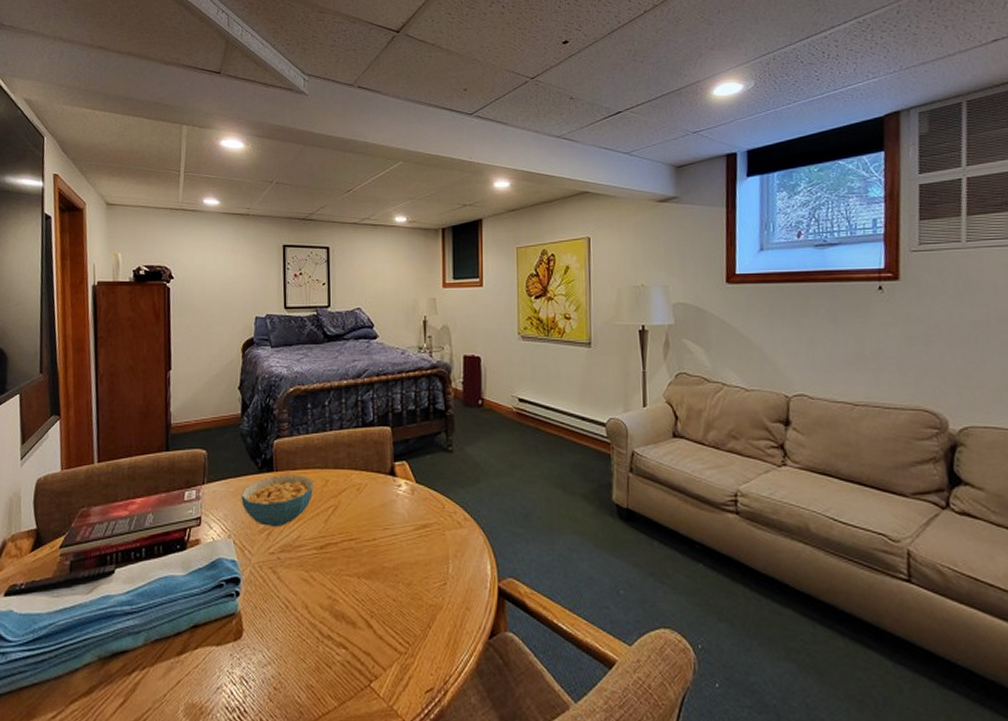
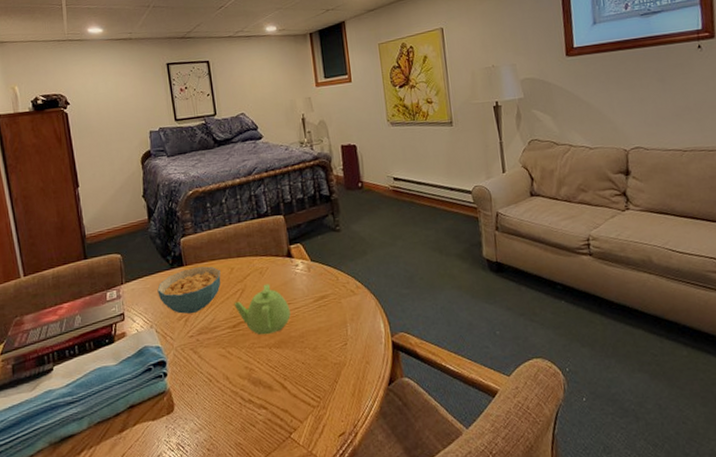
teapot: none [324,503,386,562] -> present [234,284,291,335]

